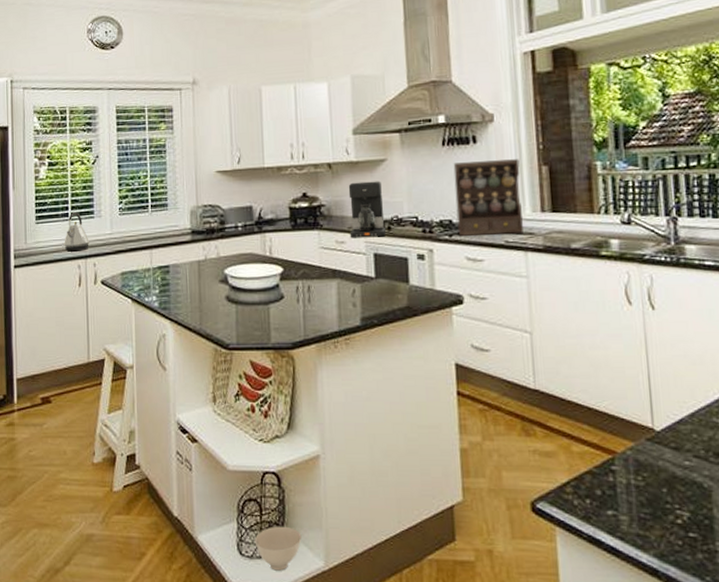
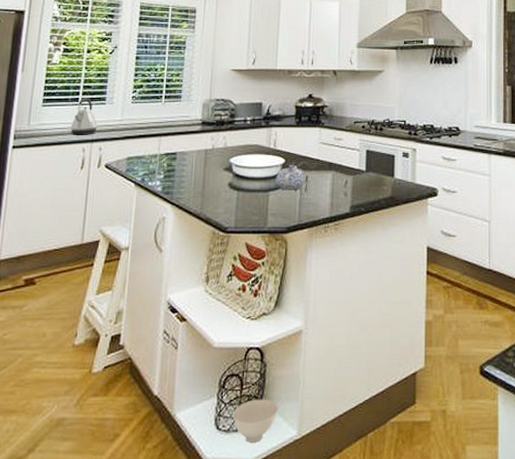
teapot: none [275,273,308,302] -> present [276,164,305,190]
coffee maker: present [348,181,387,239] -> none [347,88,379,136]
spice rack: present [453,159,524,236] -> none [437,78,490,139]

